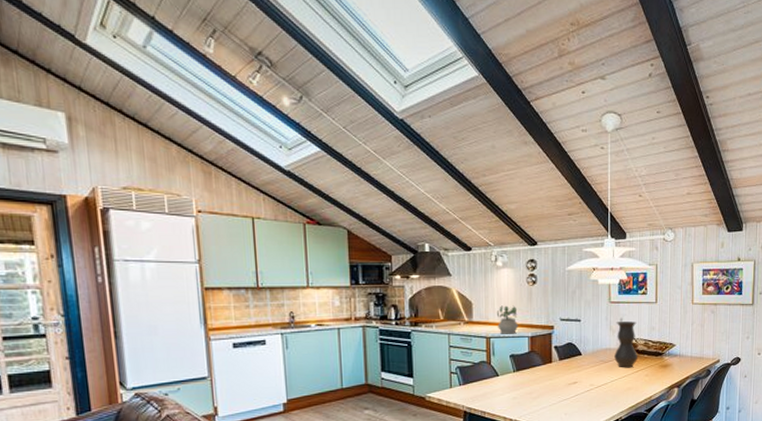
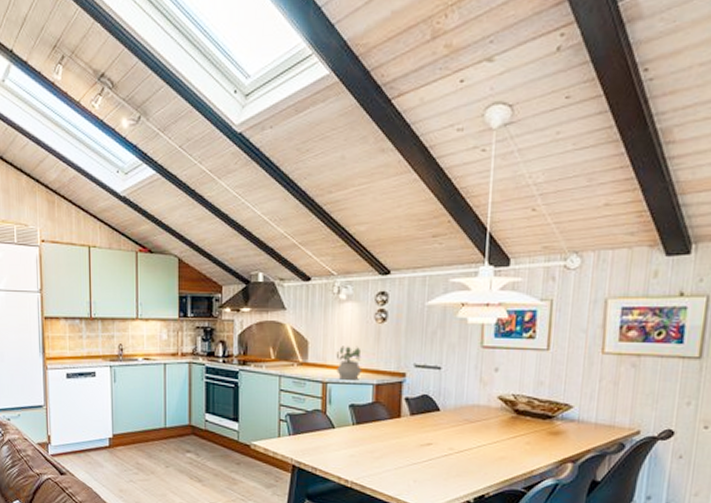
vase: present [614,321,637,368] -> none [484,372,518,432]

